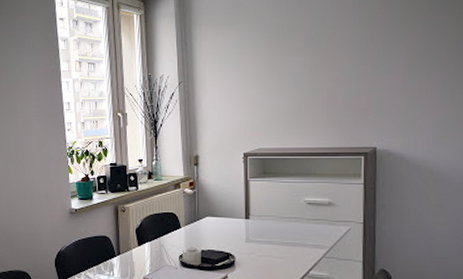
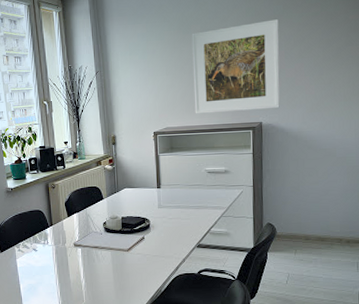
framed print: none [292,28,400,134] -> present [191,19,280,114]

